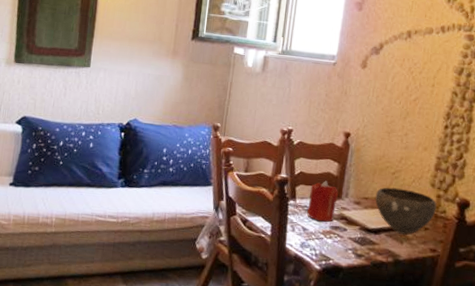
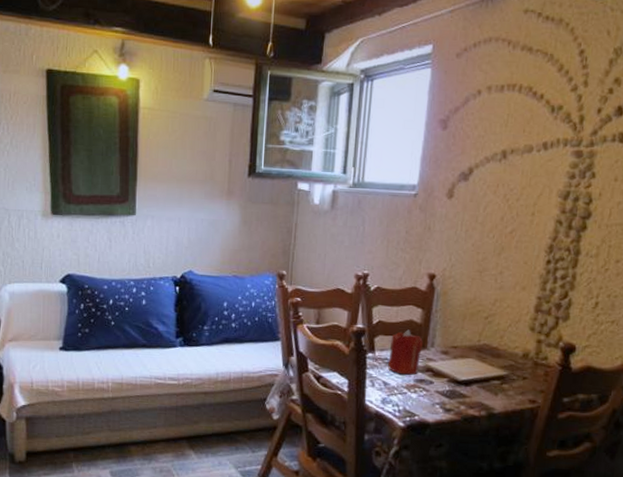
bowl: present [375,187,437,235] -> none [465,333,537,386]

